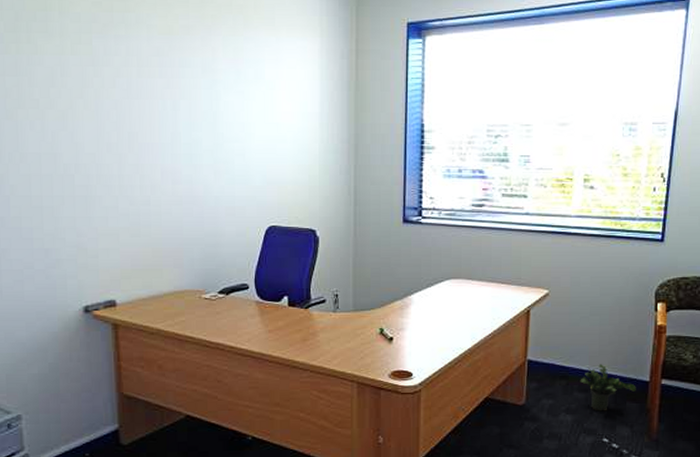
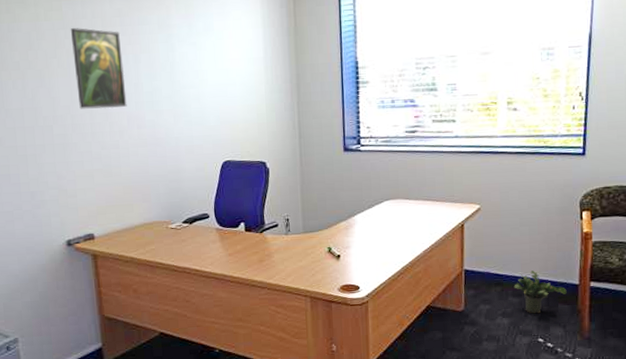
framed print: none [100,66,162,160] -> present [70,28,127,109]

